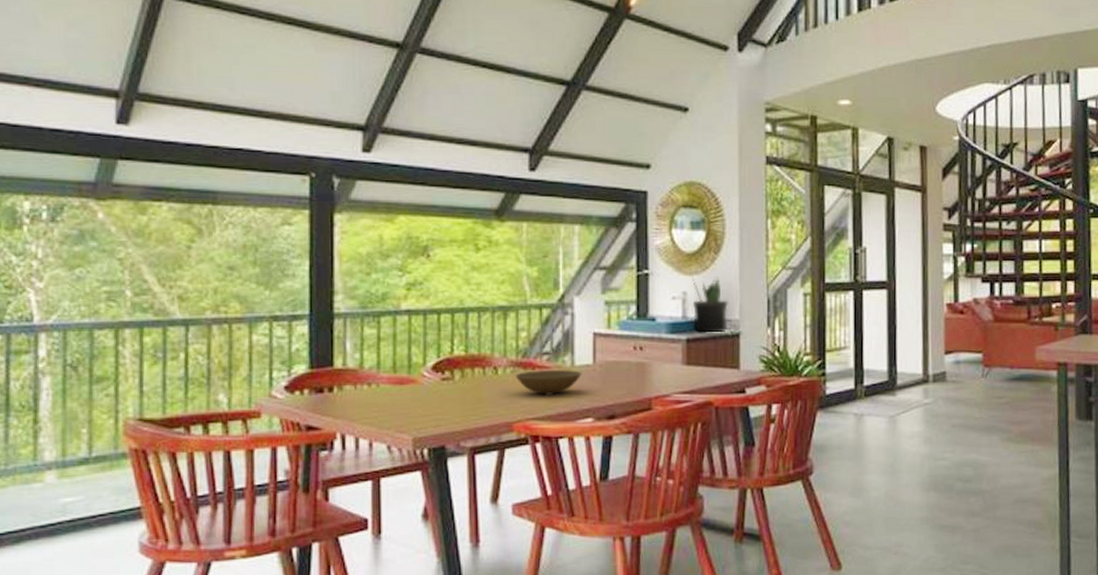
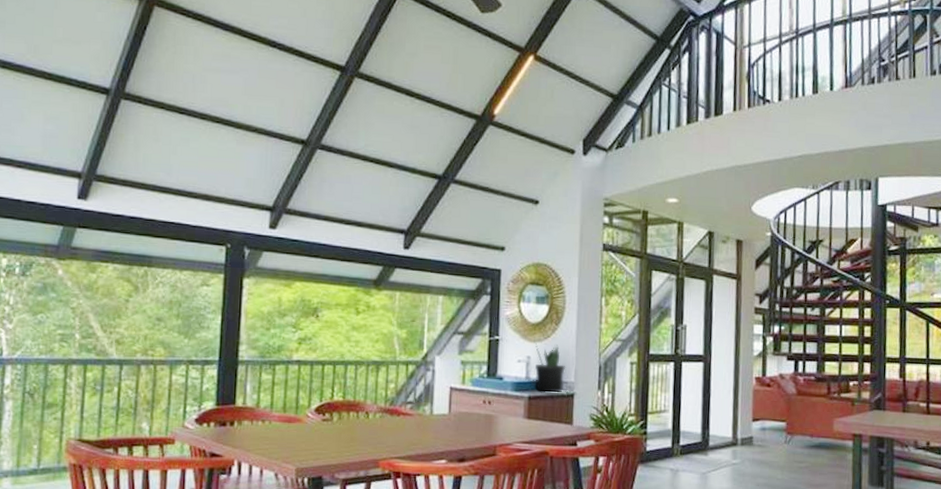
bowl: present [515,369,582,394] -> none [383,416,439,437]

